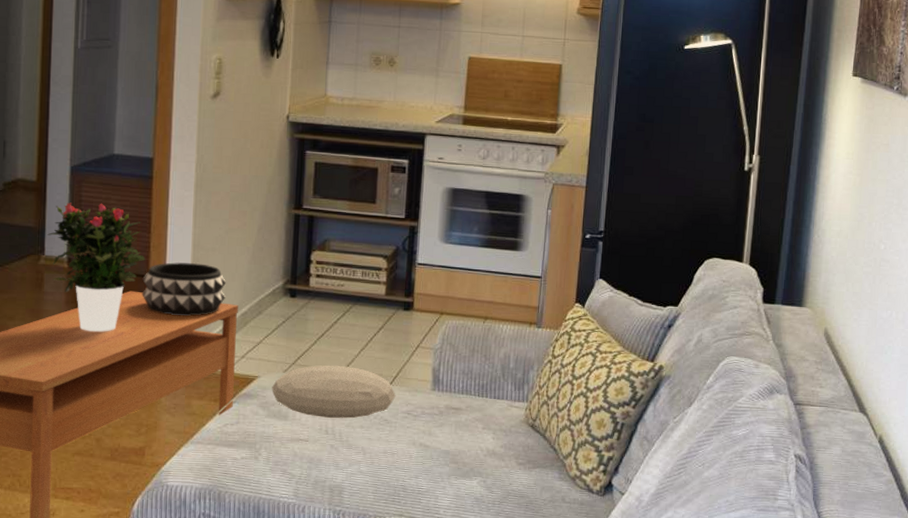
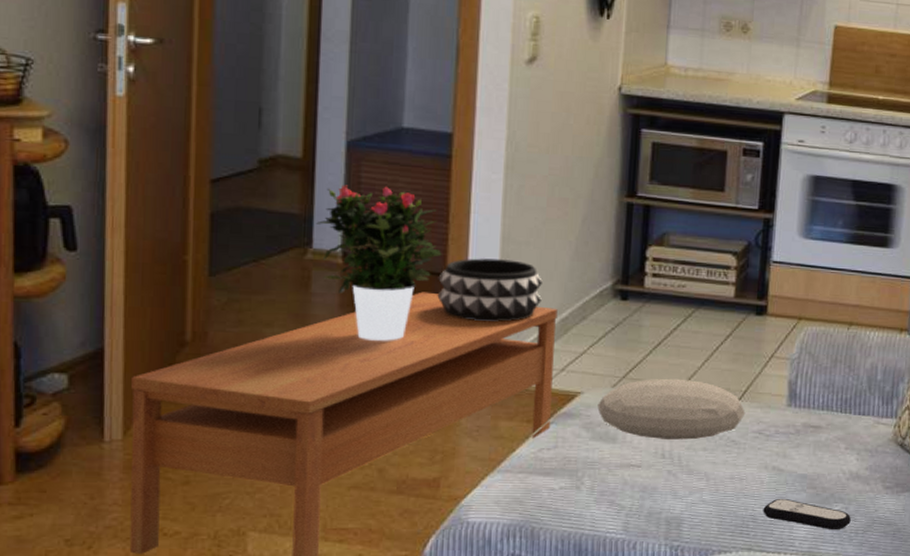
remote control: none [412,471,489,500] -> present [763,498,851,529]

